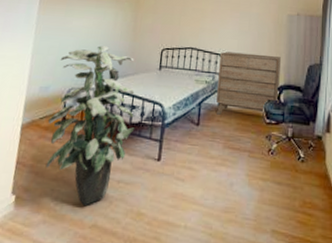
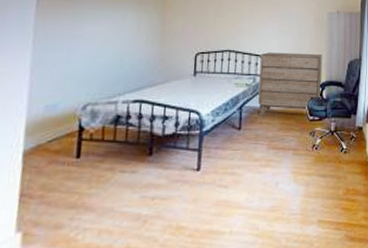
indoor plant: present [45,46,135,207] -> none [59,54,169,231]

